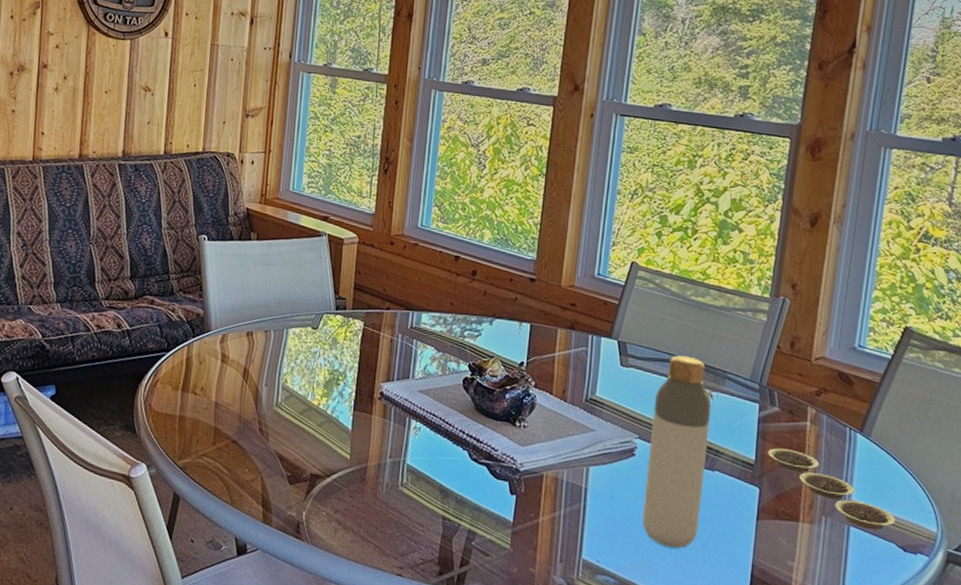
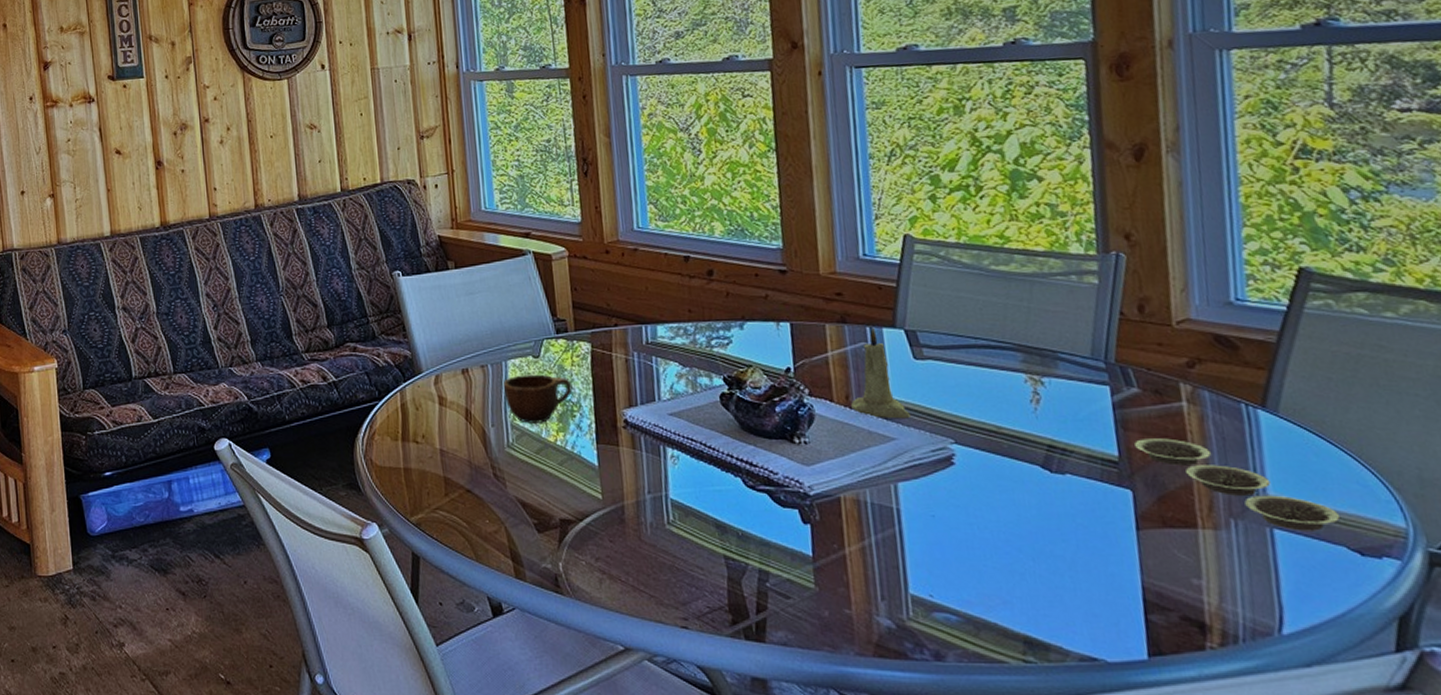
mug: none [281,343,342,388] -> present [502,374,573,423]
candle: none [566,335,610,415] -> present [851,327,912,419]
bottle: present [642,355,712,548] -> none [966,338,1058,573]

